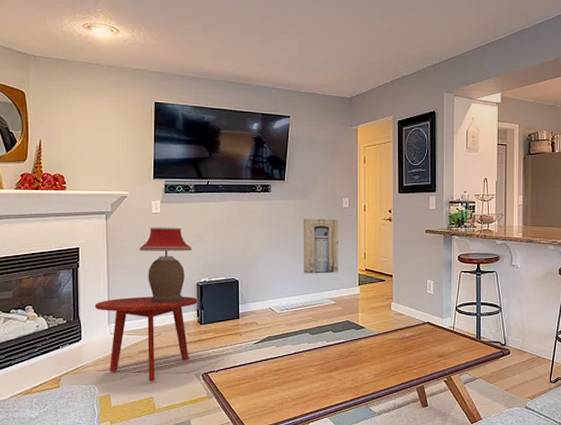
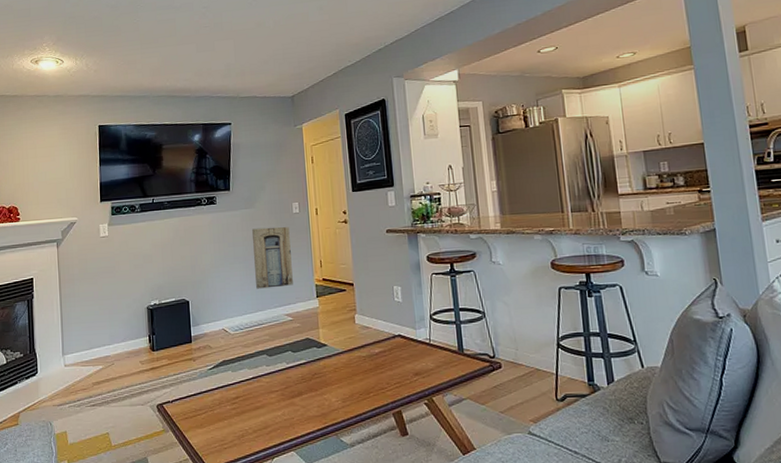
side table: present [95,296,198,382] -> none [50,321,149,416]
table lamp: present [139,227,193,302] -> none [89,249,141,330]

